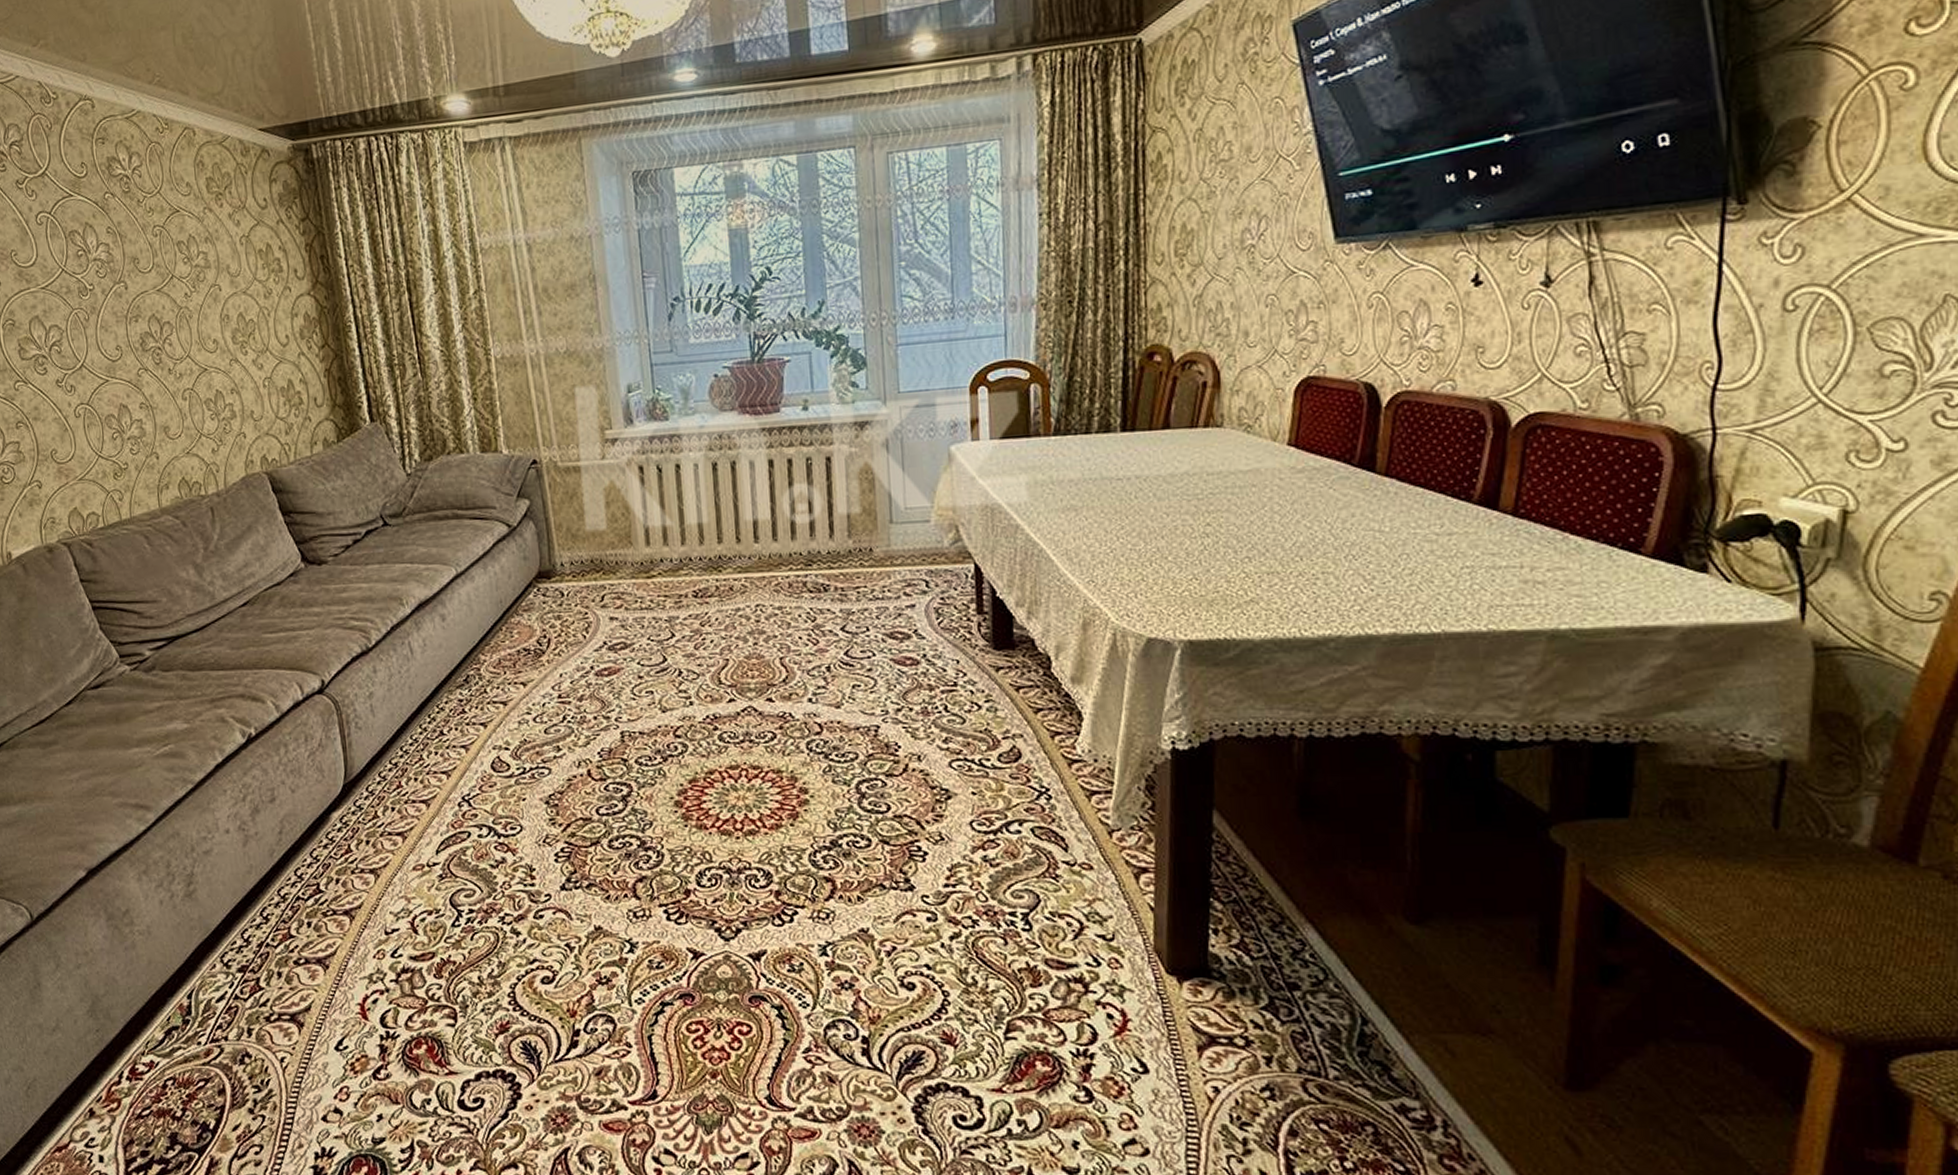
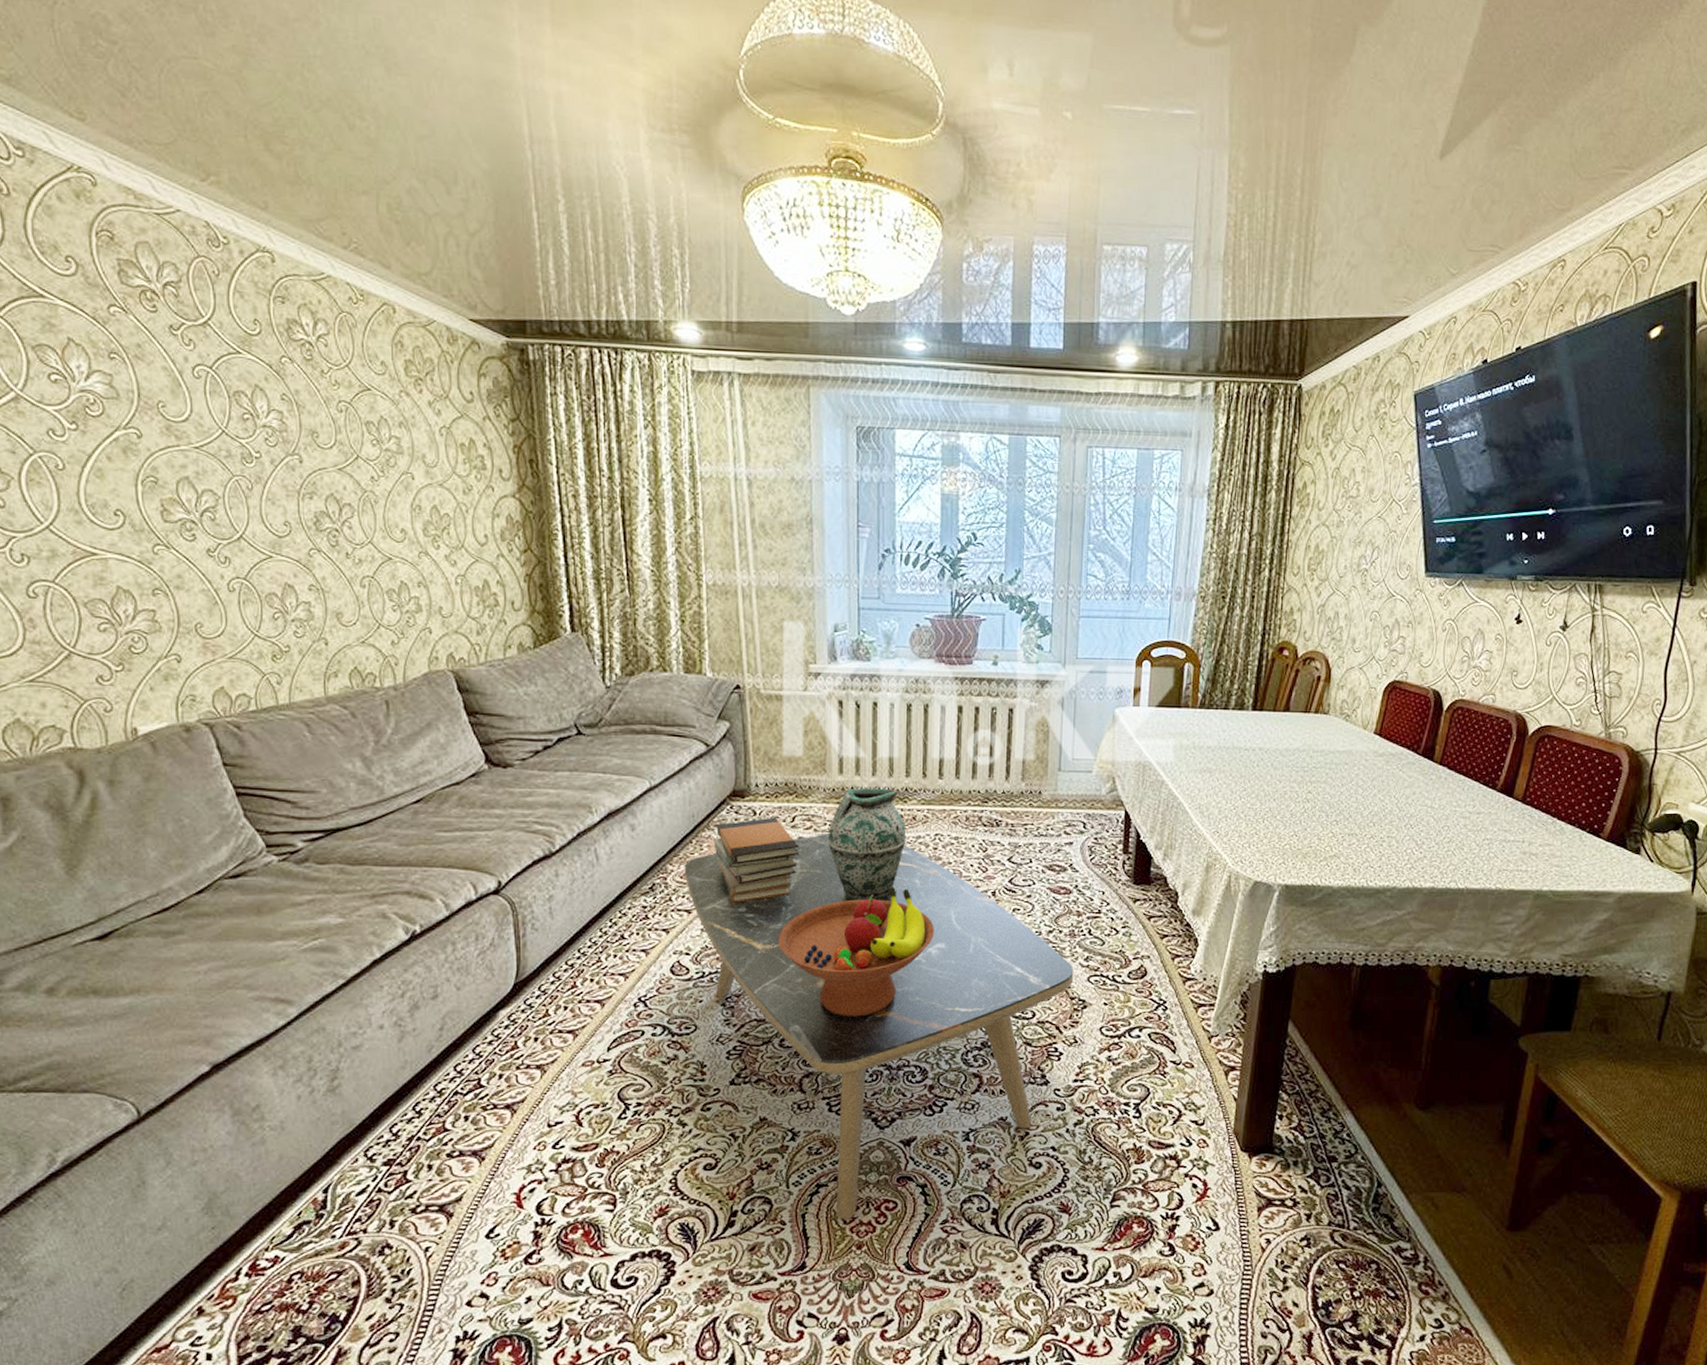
coffee table: none [496,610,931,1043] -> present [684,832,1073,1219]
book stack: none [523,597,612,693] -> present [714,817,799,904]
fruit bowl: none [597,665,766,814] -> present [778,886,935,1017]
vase: none [640,557,725,684] -> present [827,788,906,901]

